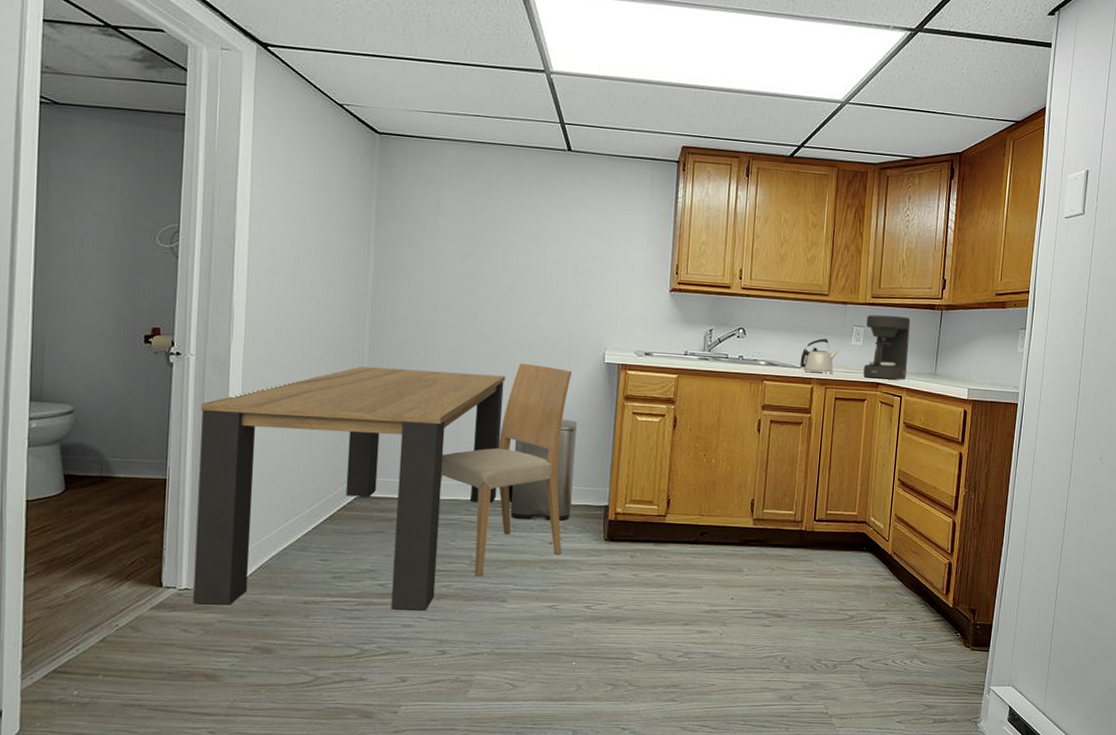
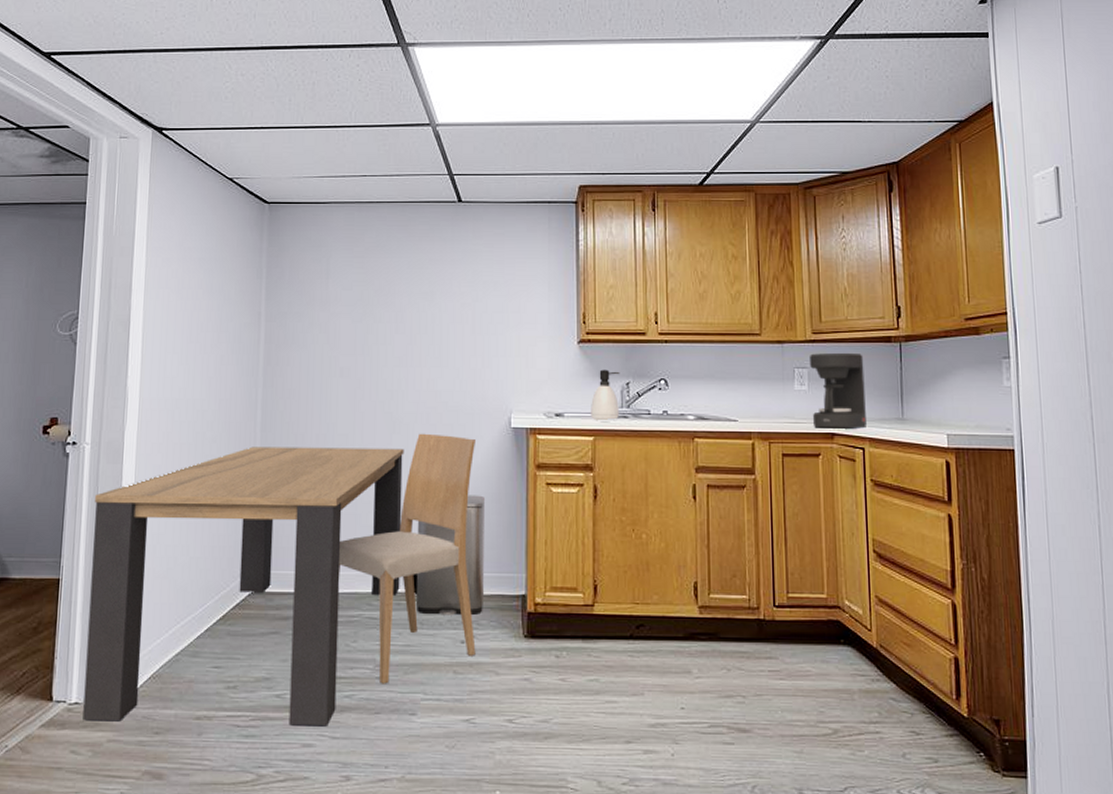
soap dispenser: none [676,316,705,363] -> present [591,369,620,423]
kettle: present [800,338,839,374] -> none [735,385,780,426]

